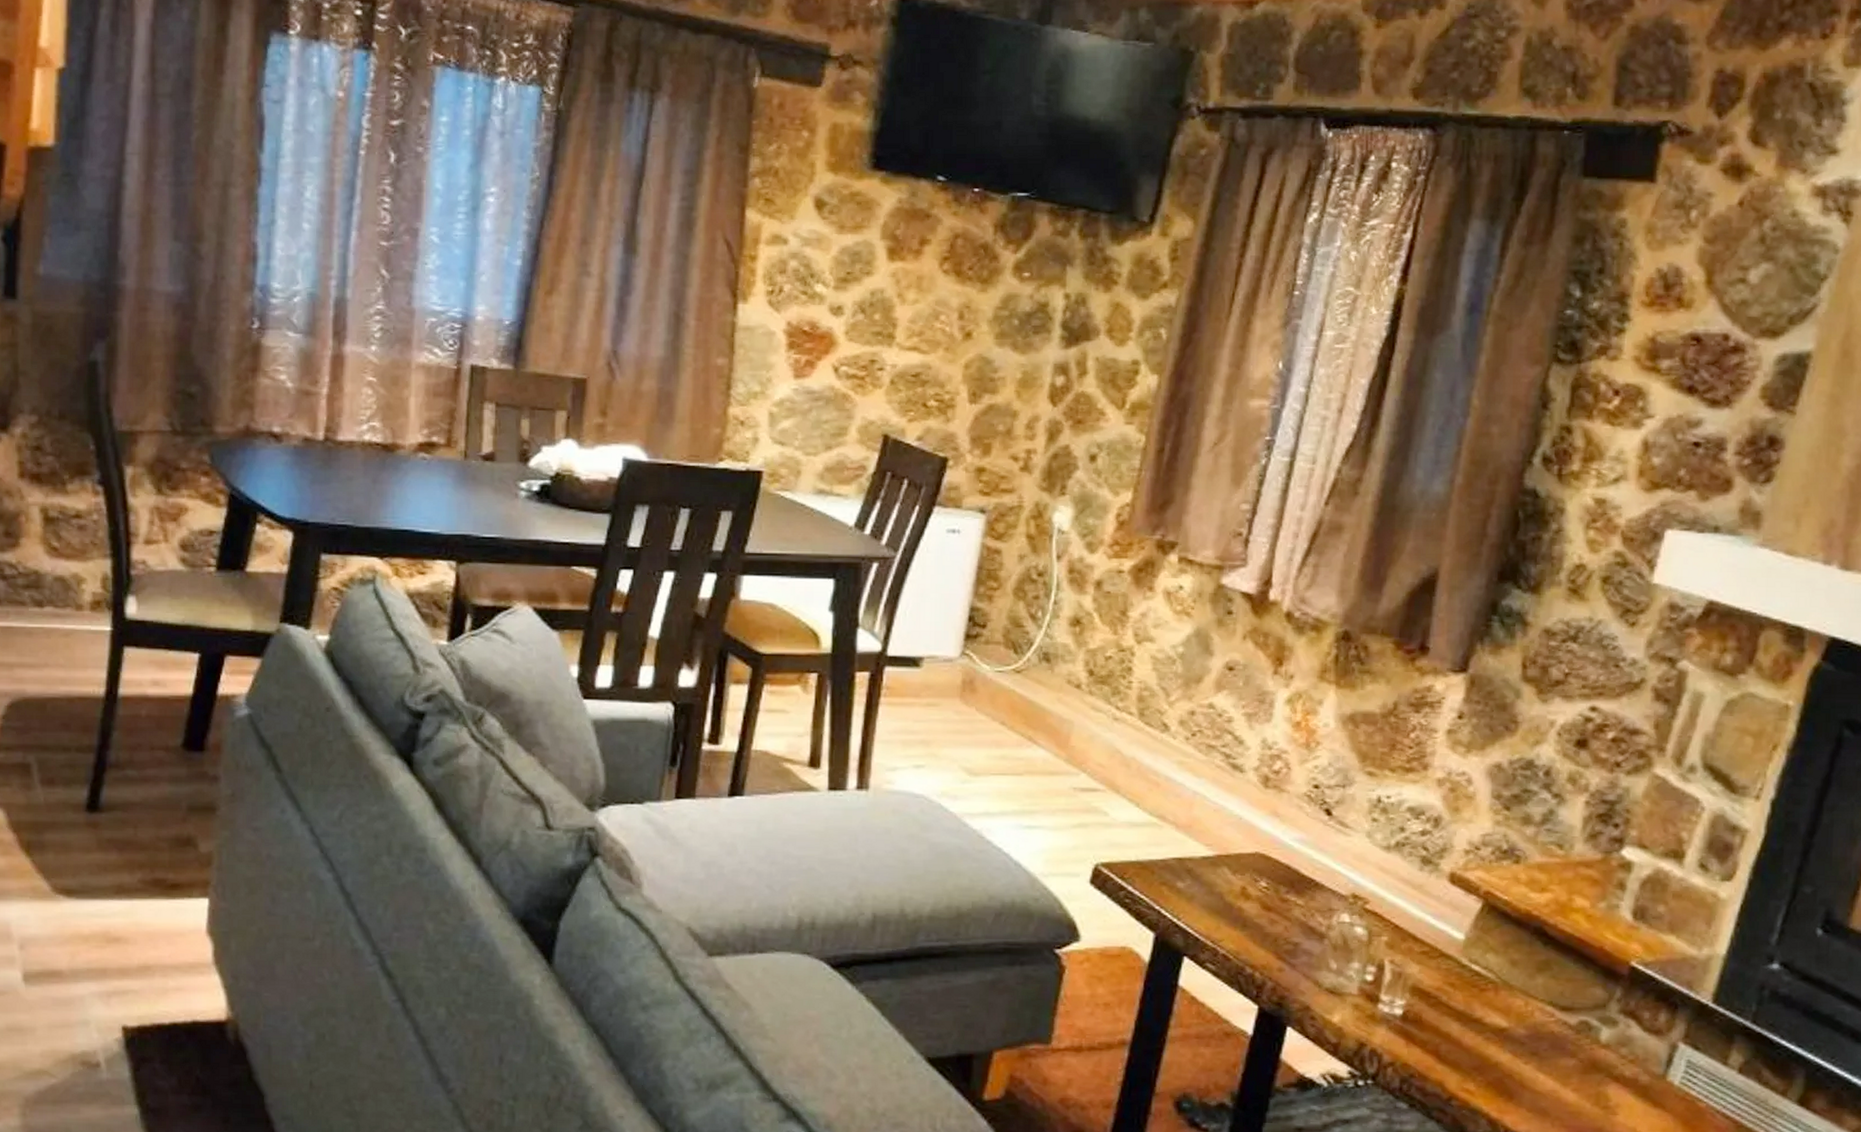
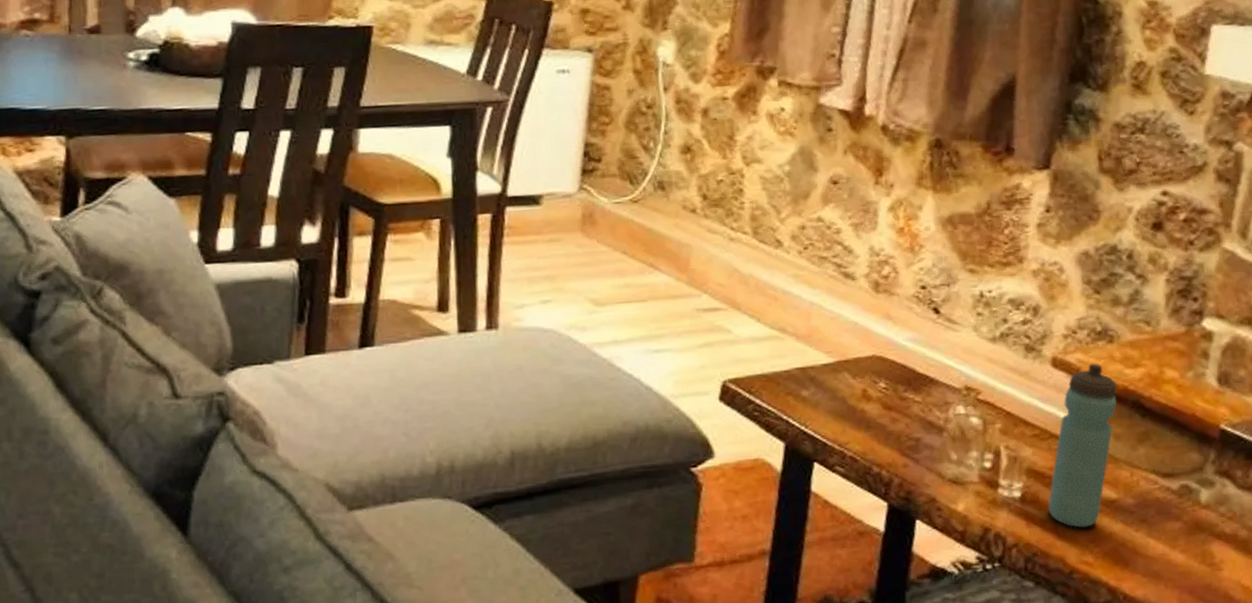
water bottle: none [1431,883,1519,1054] -> present [1048,363,1117,528]

